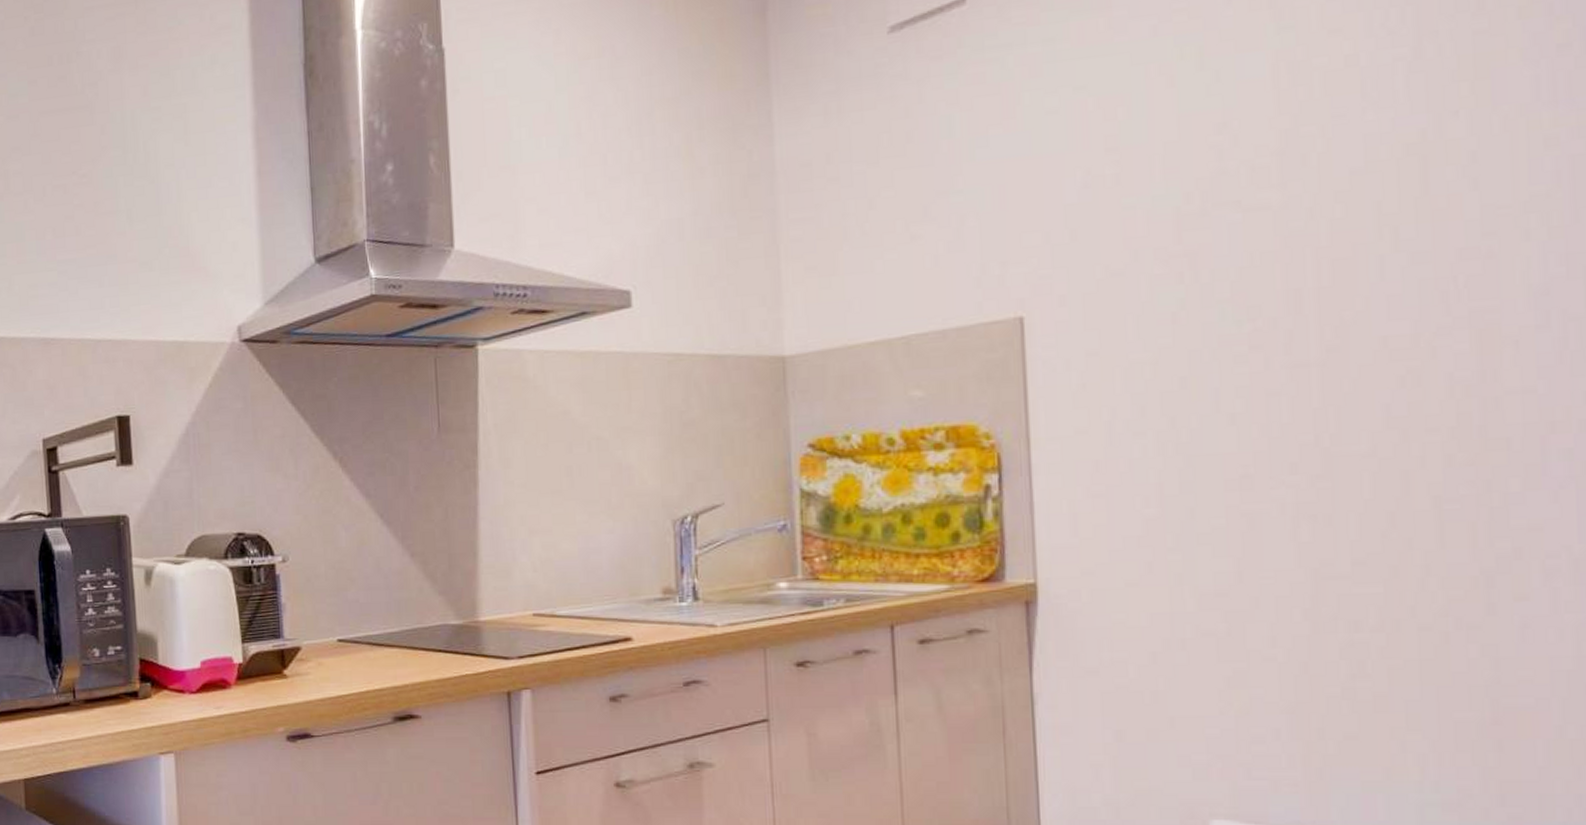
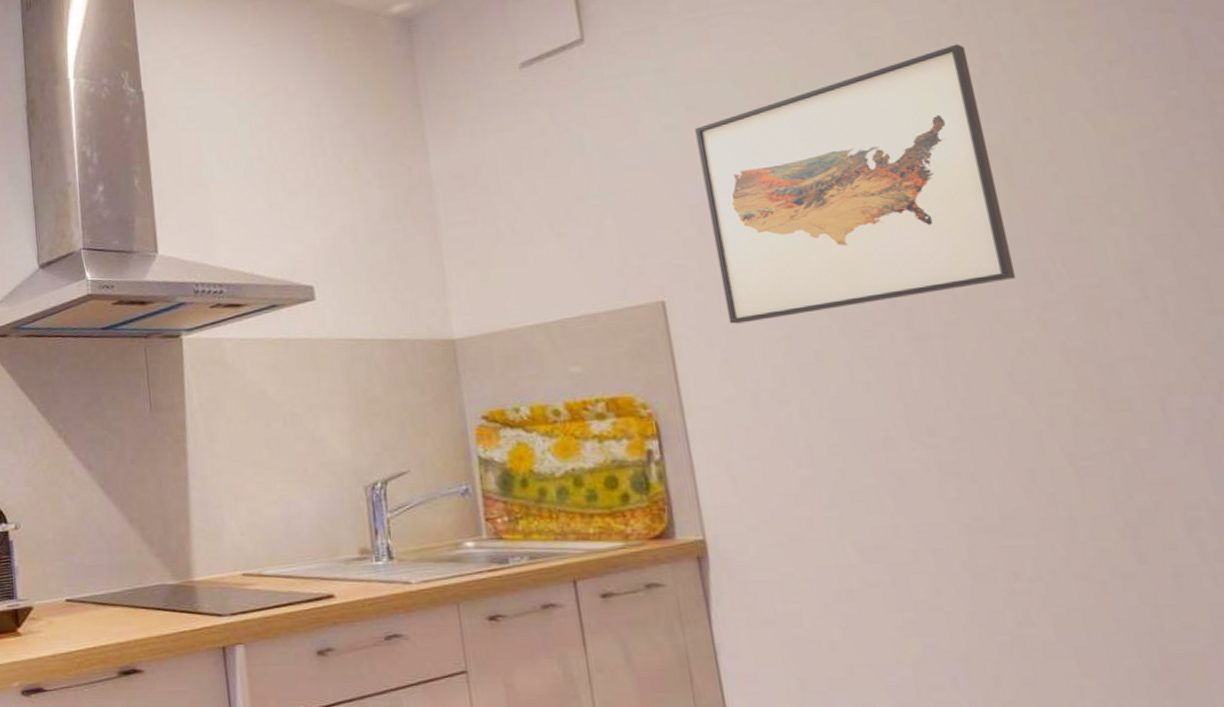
wall art: none [1081,18,1412,345] -> present [695,43,1017,324]

